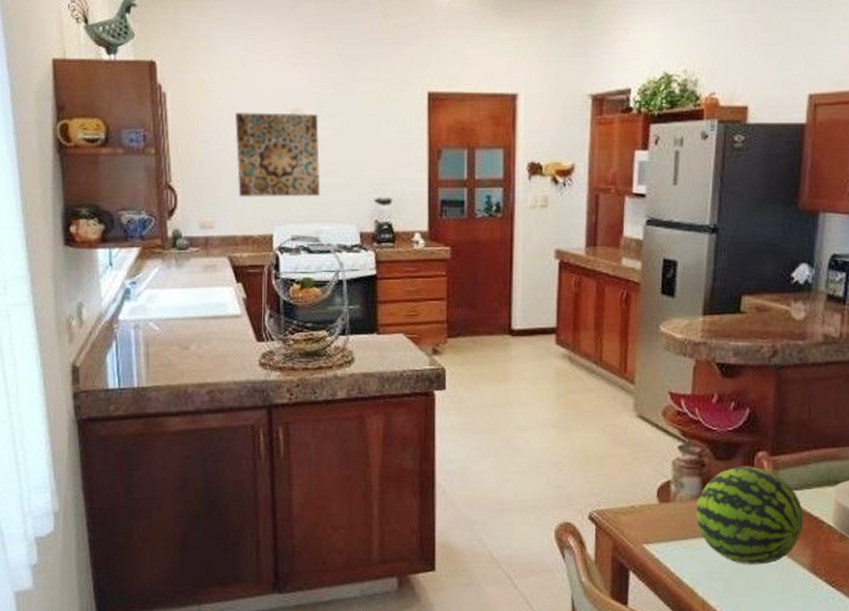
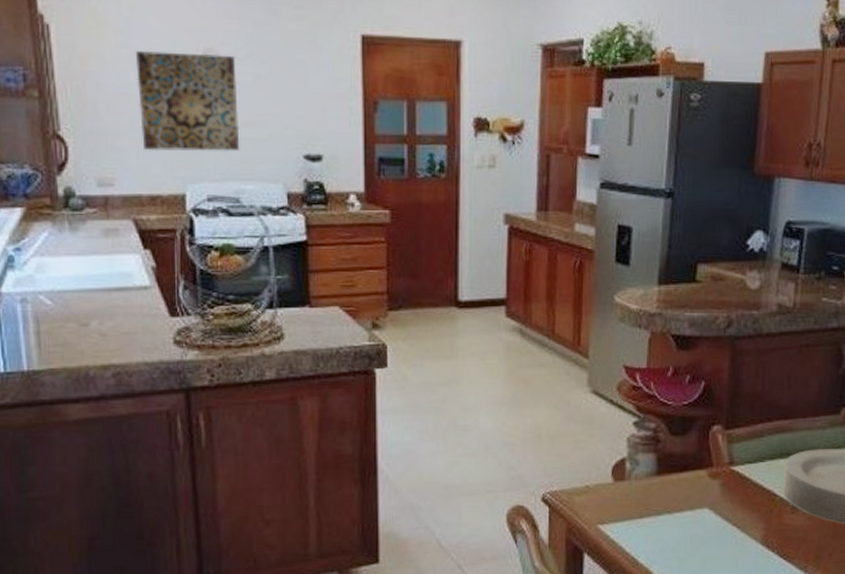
fruit: present [695,466,803,565] -> none [651,440,756,541]

